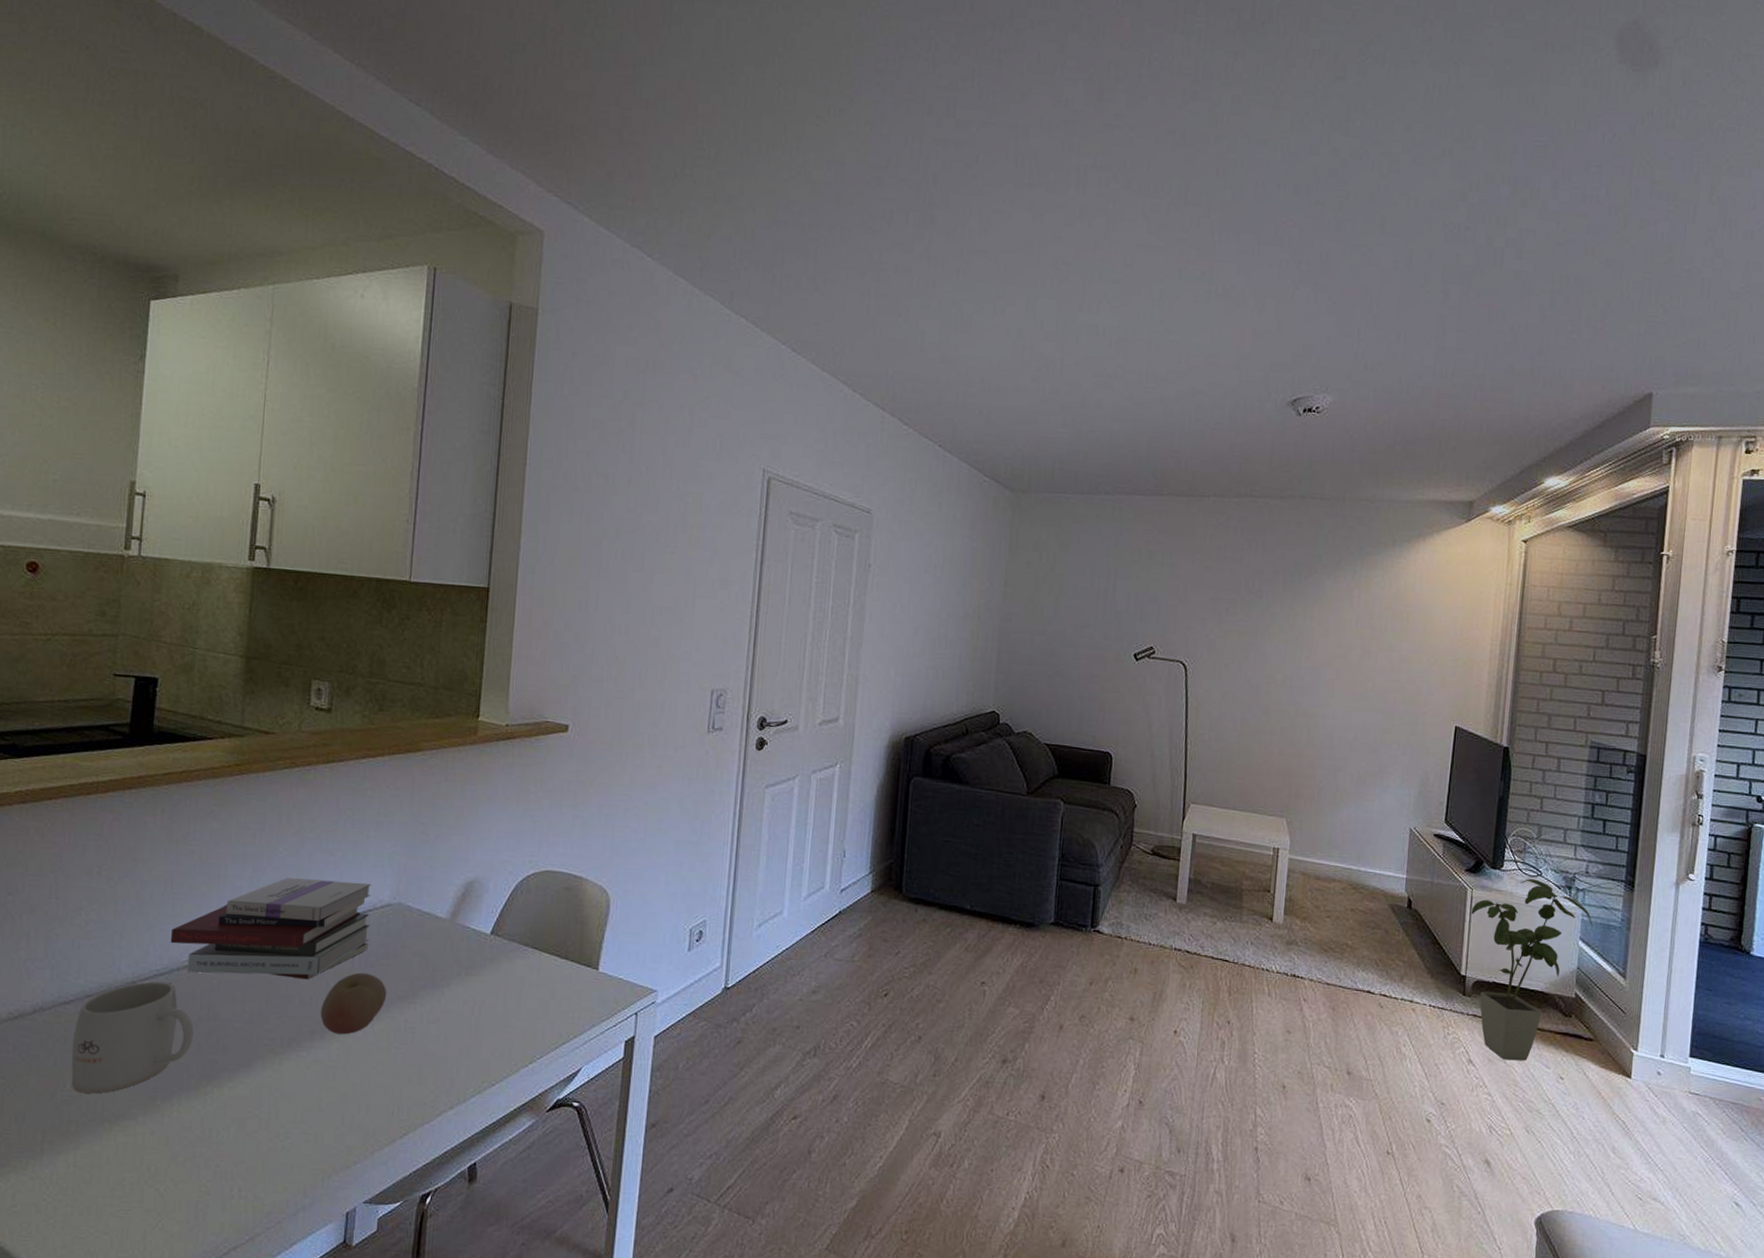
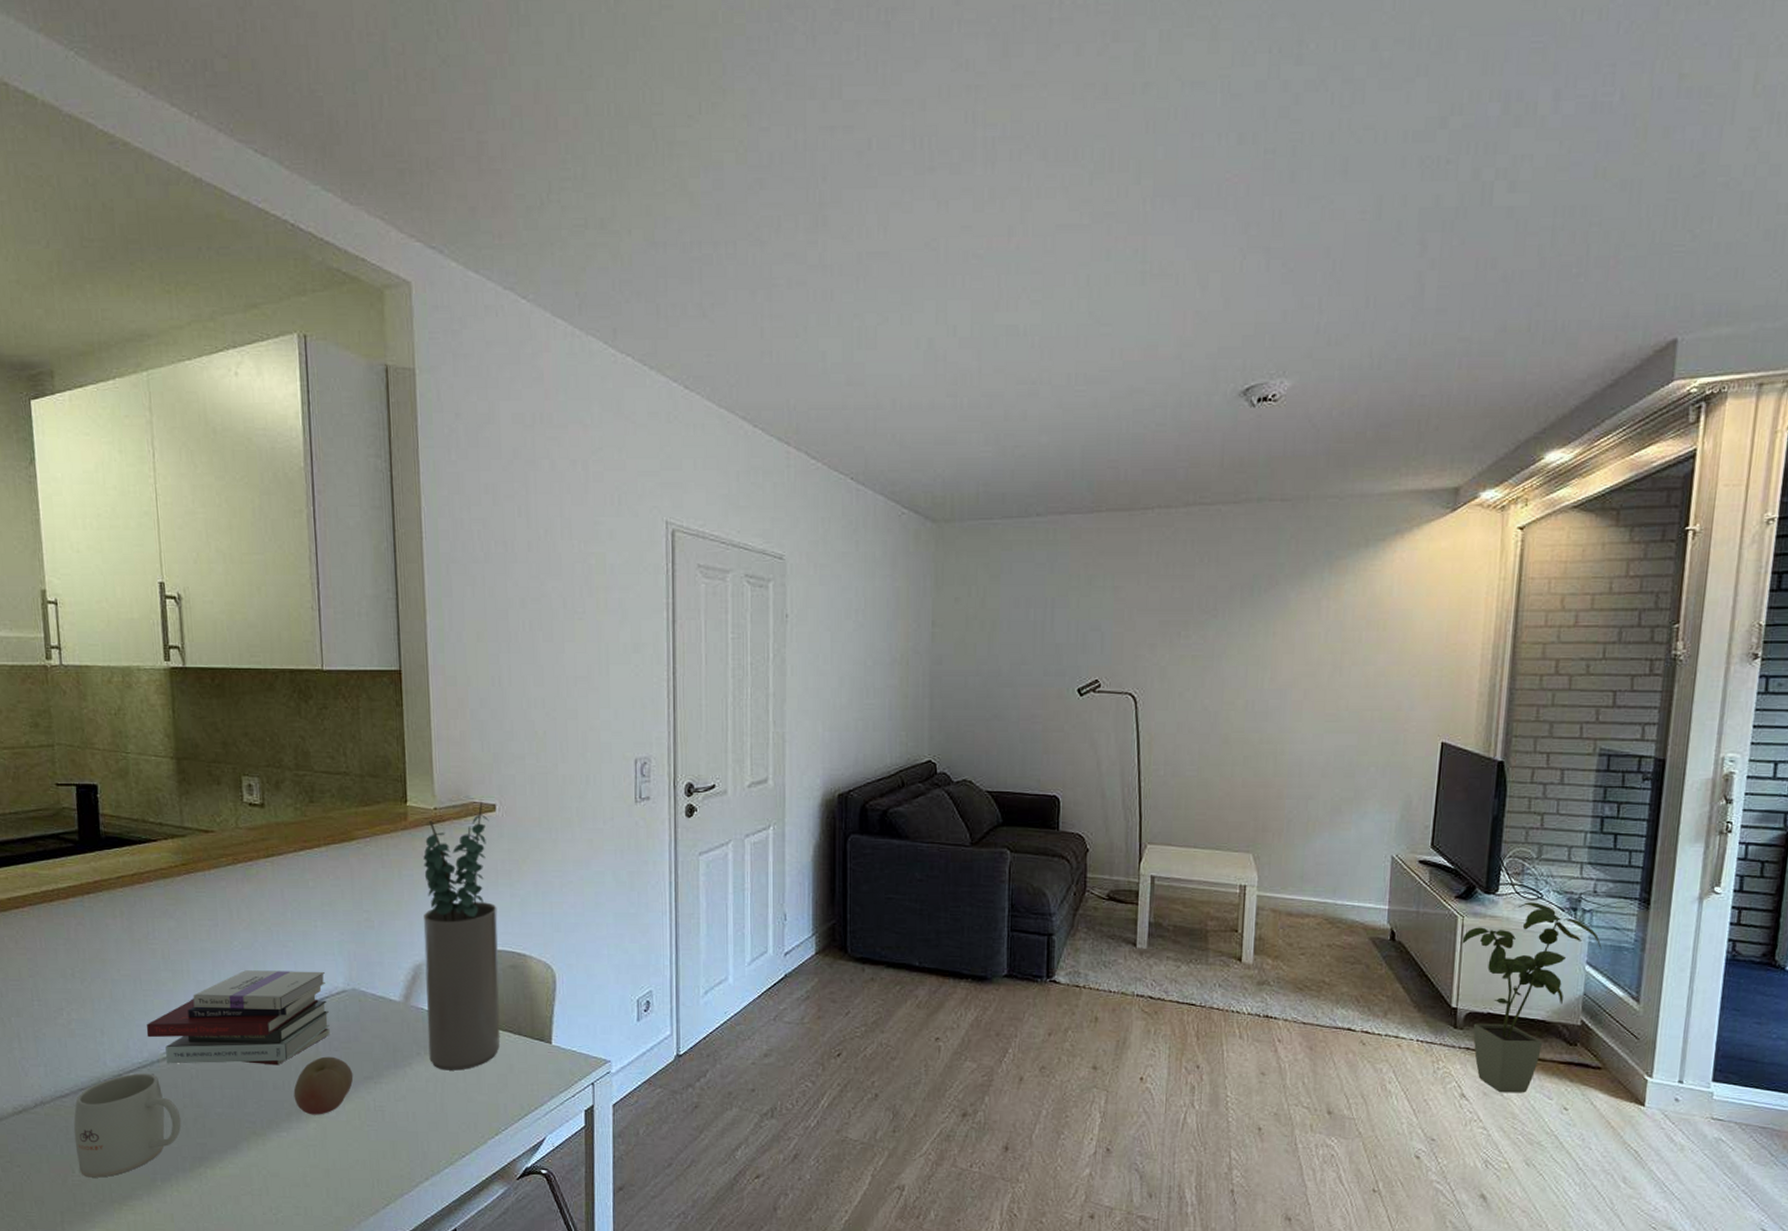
vase: none [469,722,560,994] -> present [423,802,501,1071]

